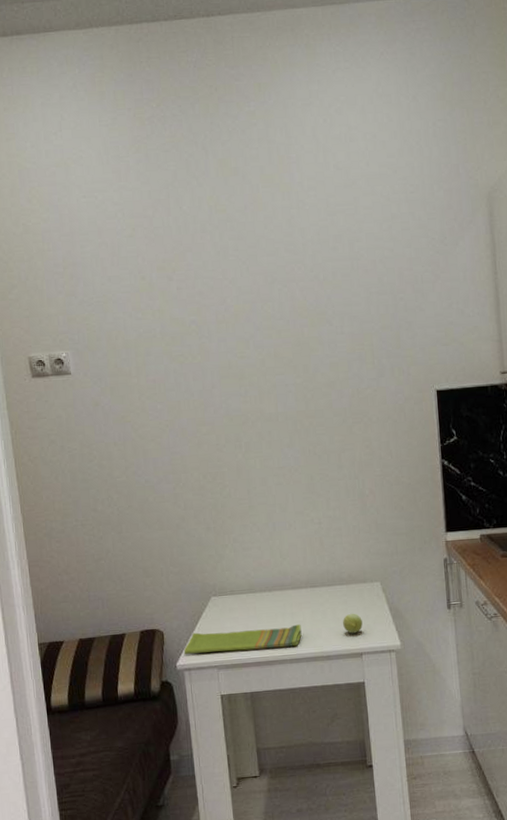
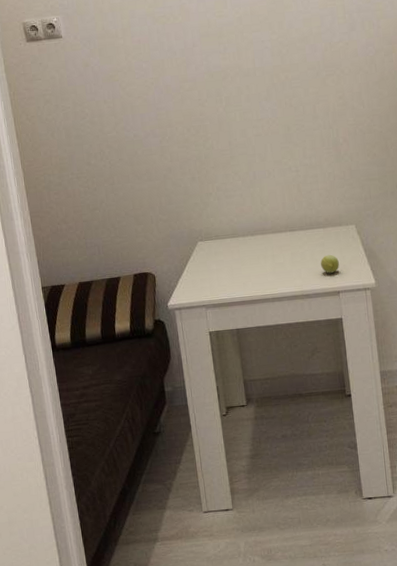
dish towel: present [183,624,302,655] -> none [174,265,283,296]

